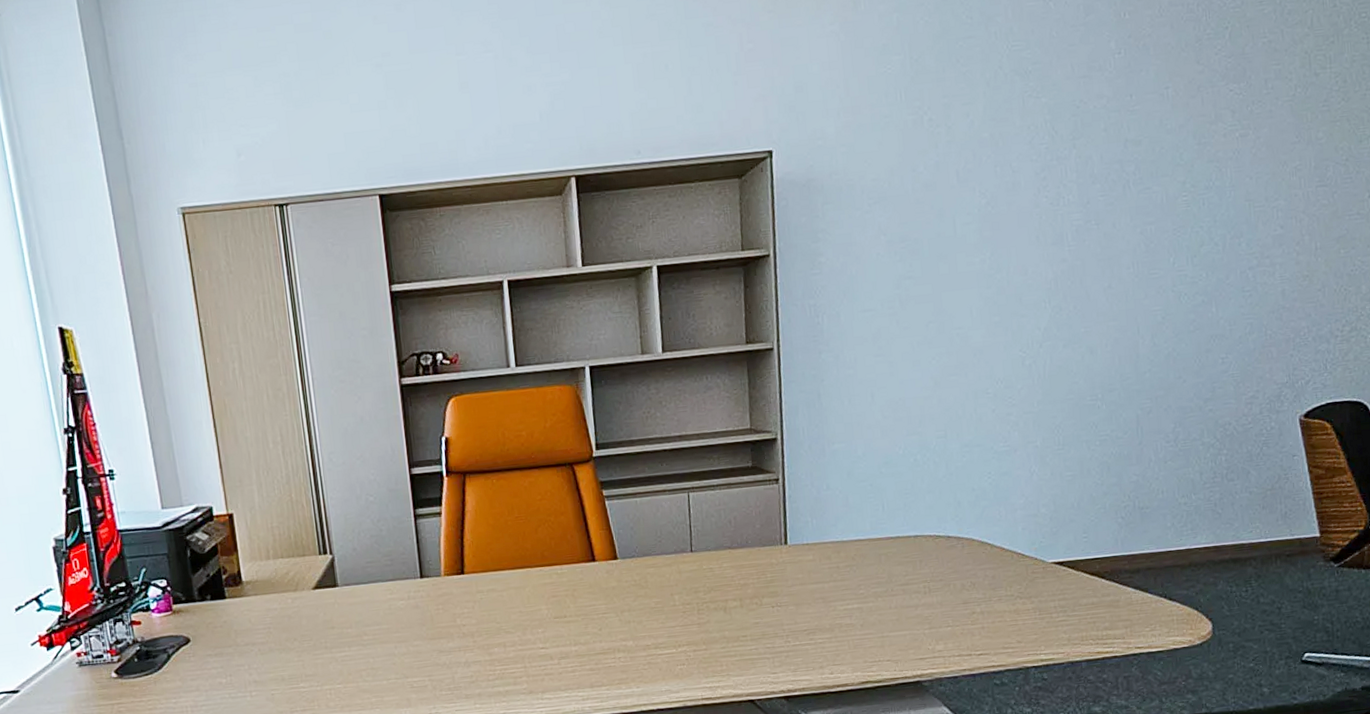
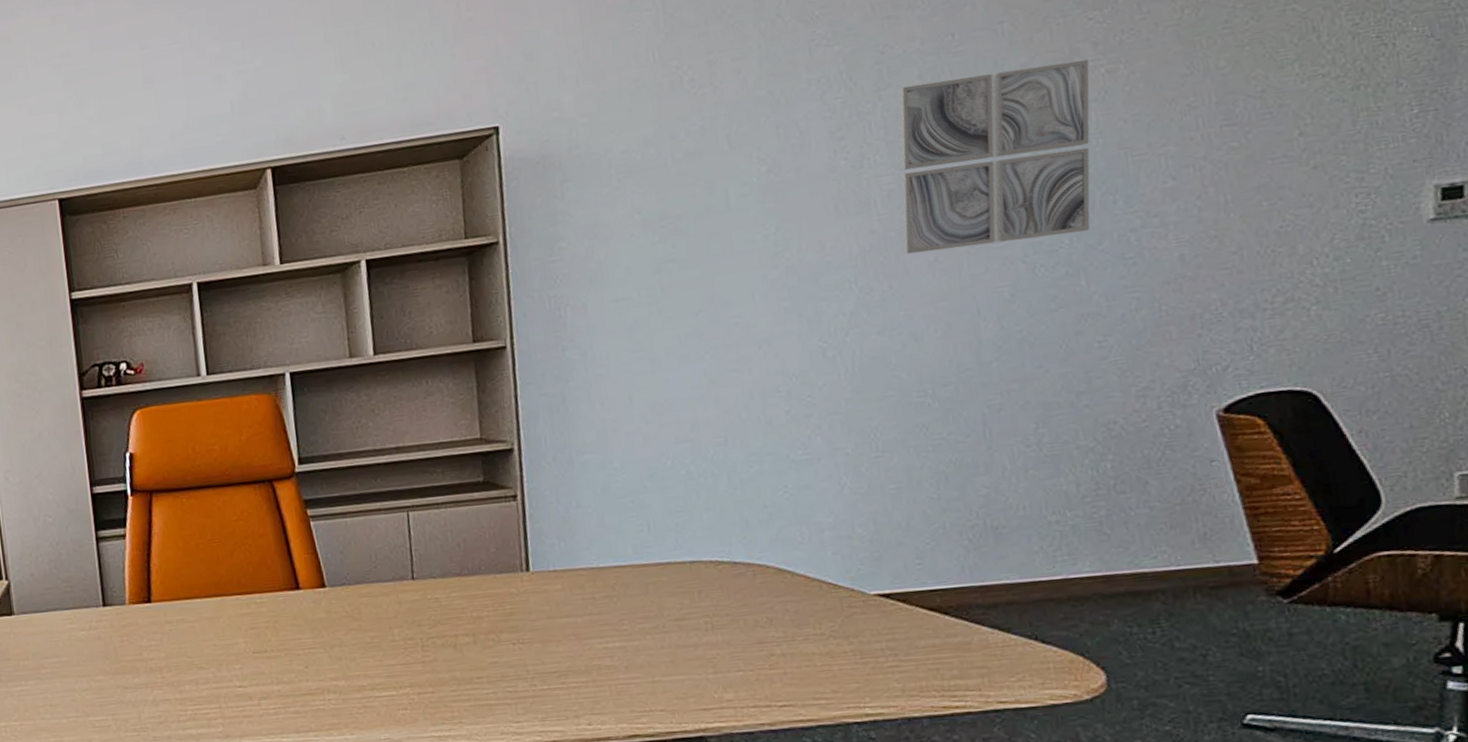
wall art: none [1084,124,1228,281] -> present [896,59,1090,256]

